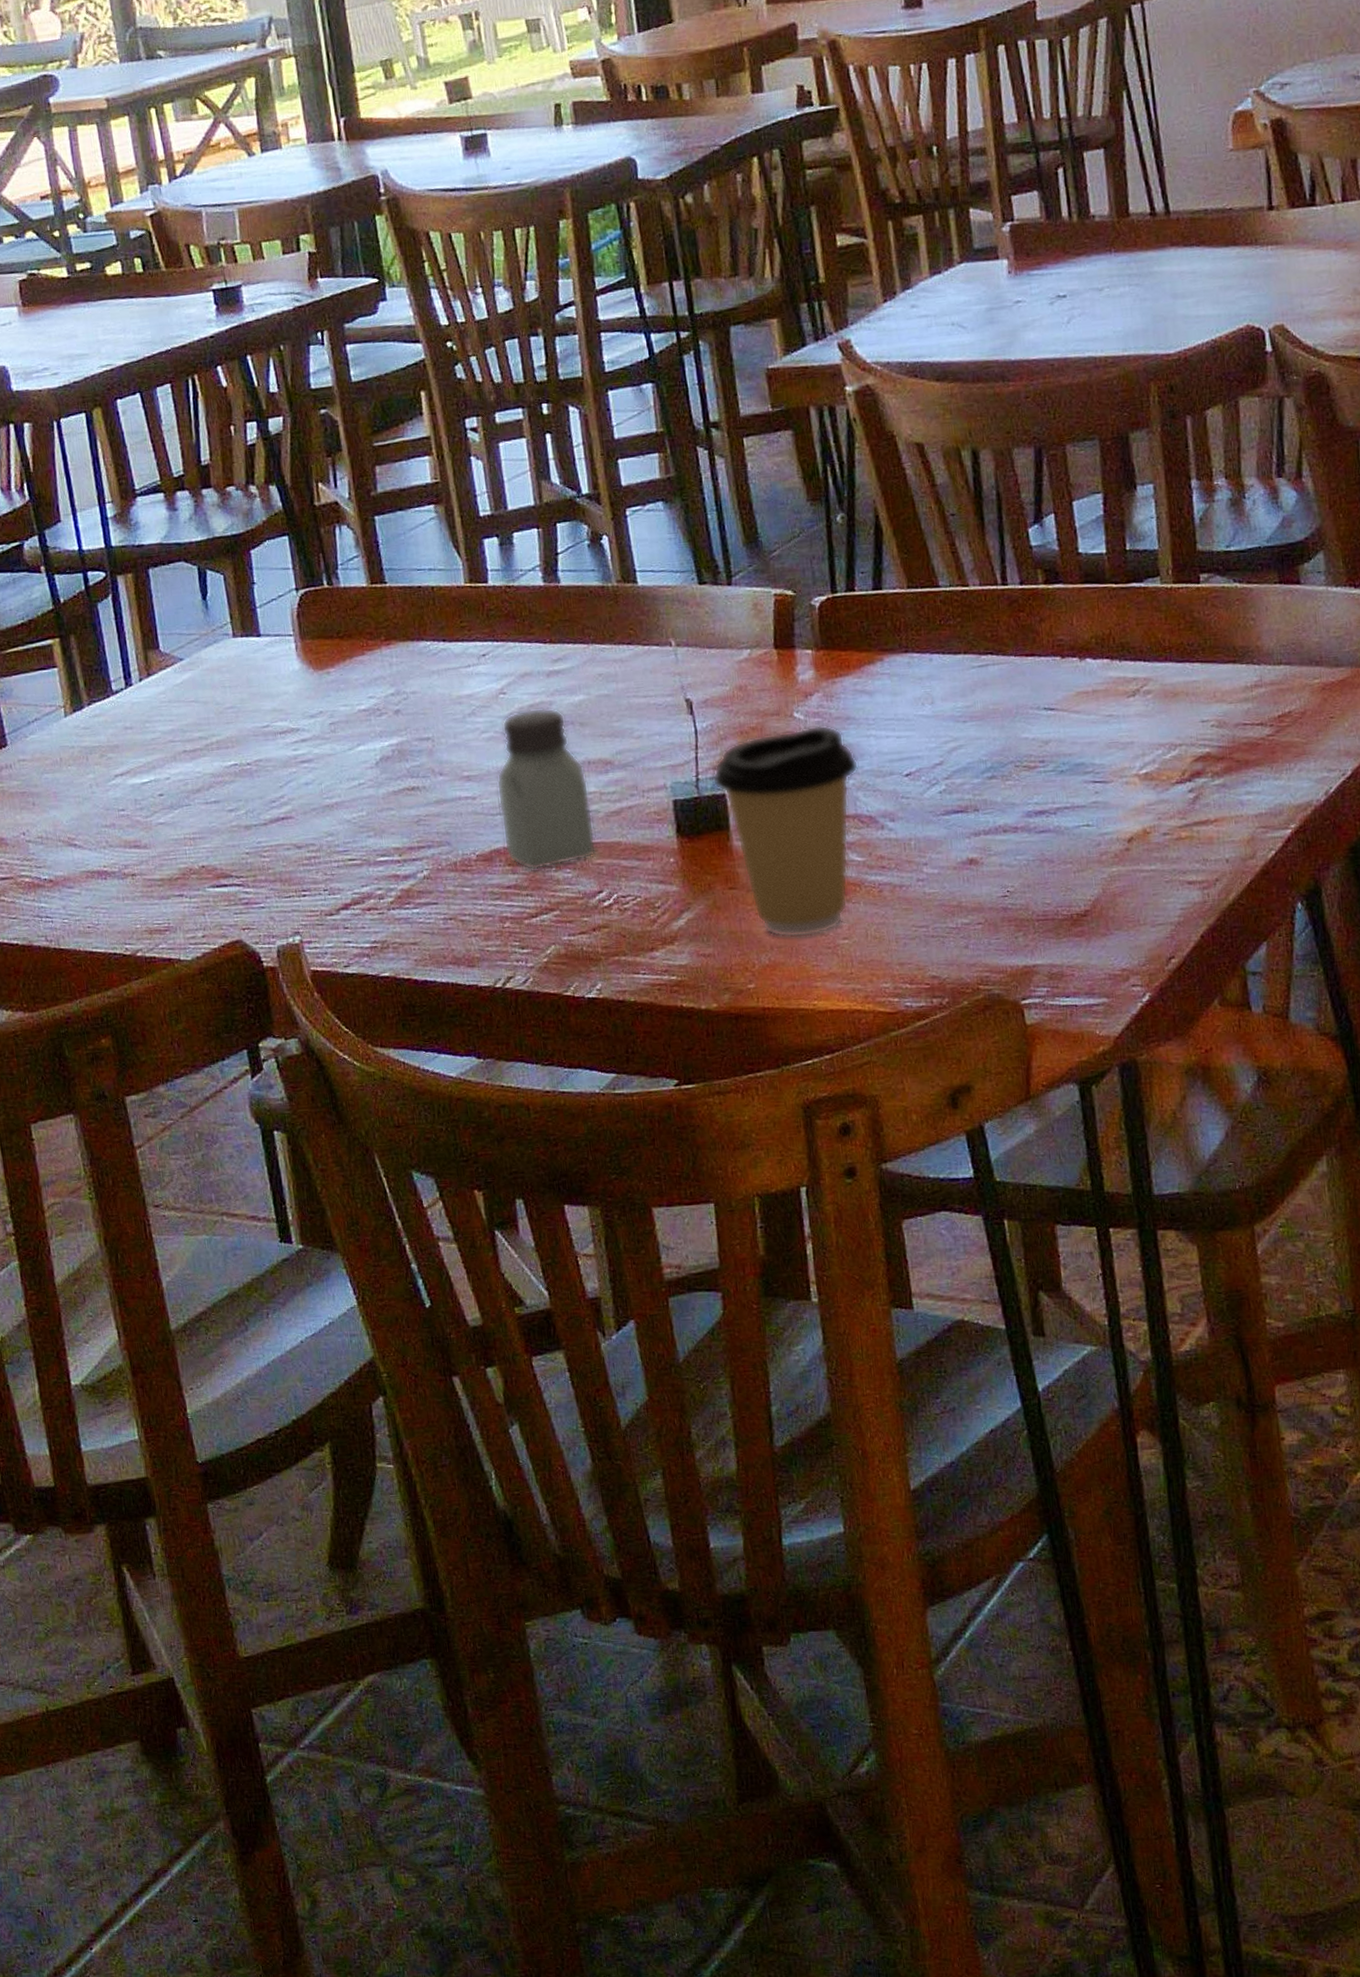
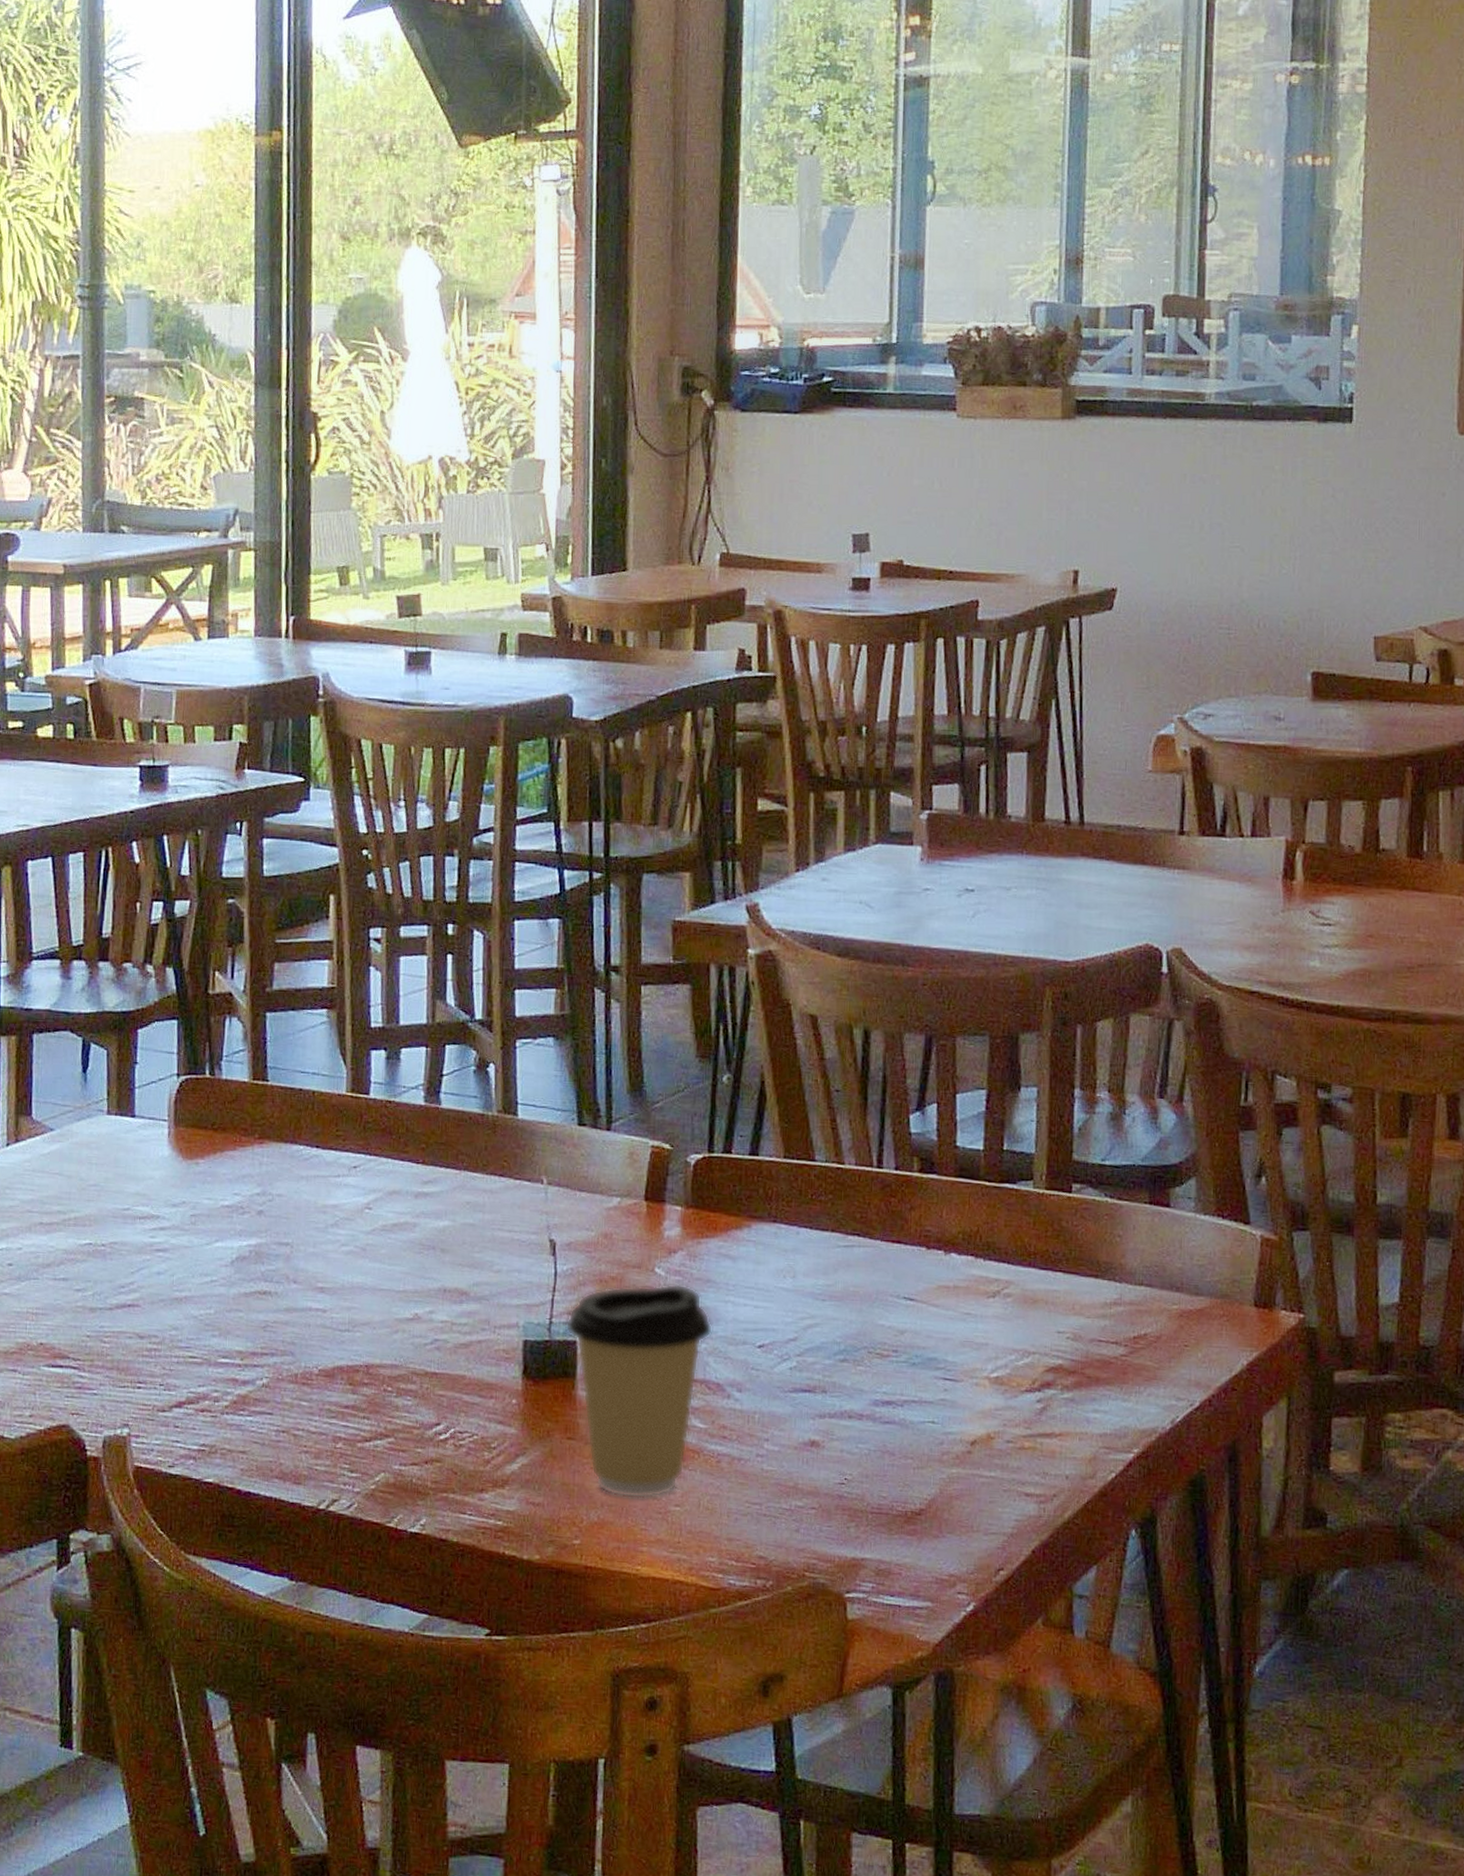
saltshaker: present [496,707,597,871] -> none [348,1227,441,1394]

